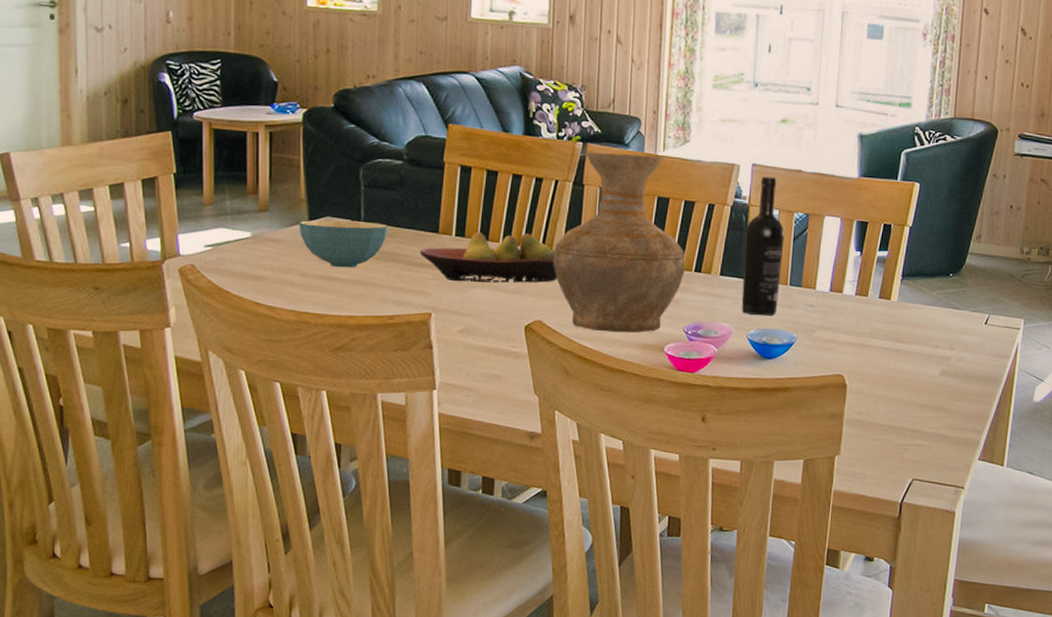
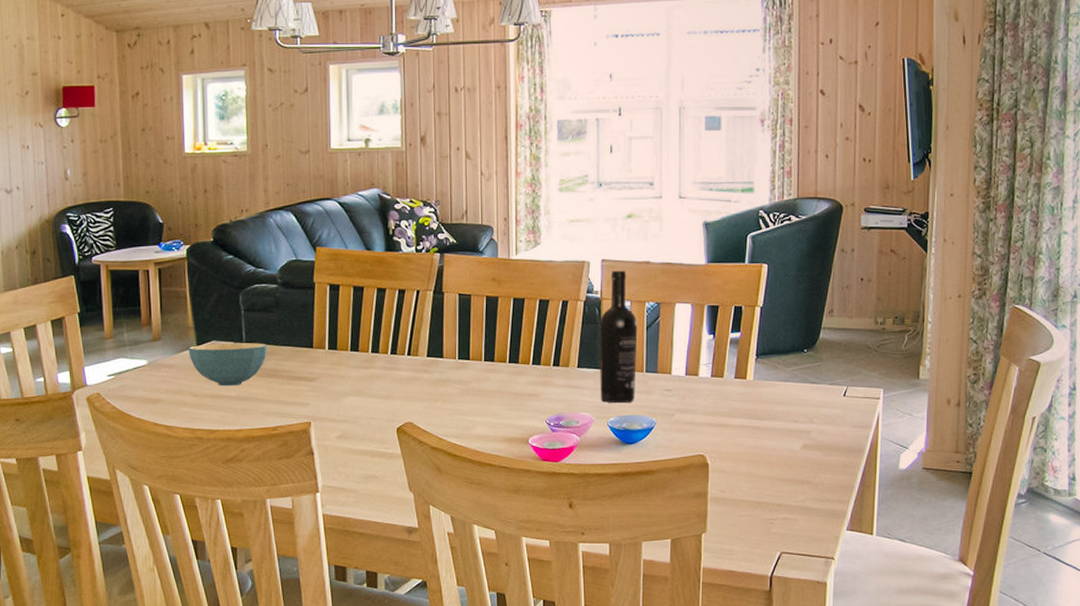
fruit bowl: present [419,232,558,283] -> none [296,342,424,392]
vase: present [553,152,686,333] -> none [419,260,544,429]

